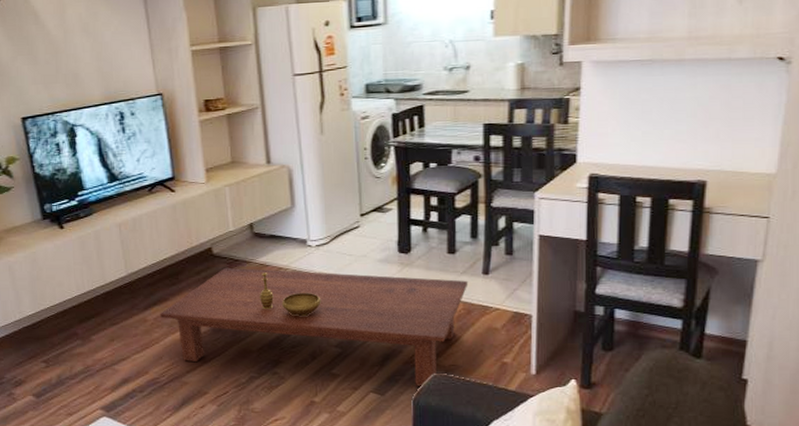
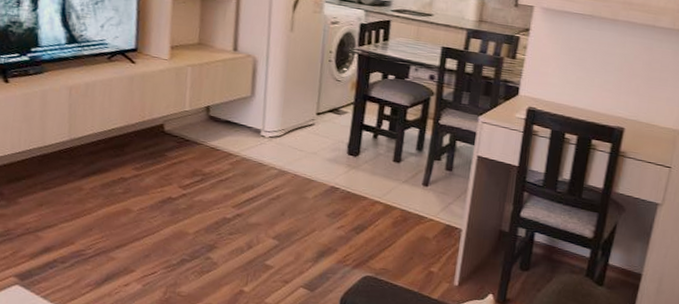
coffee table: present [159,267,468,386] -> none [97,146,409,286]
decorative bowl: present [259,272,321,317] -> none [204,156,266,205]

